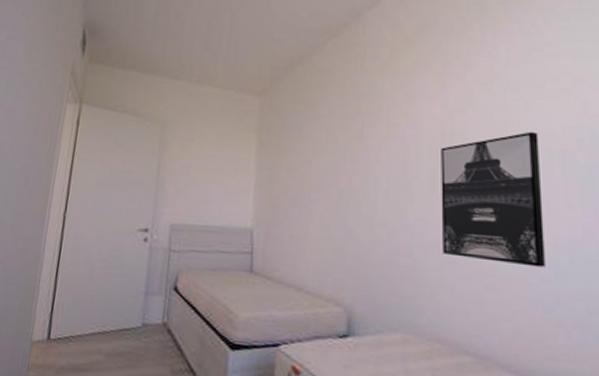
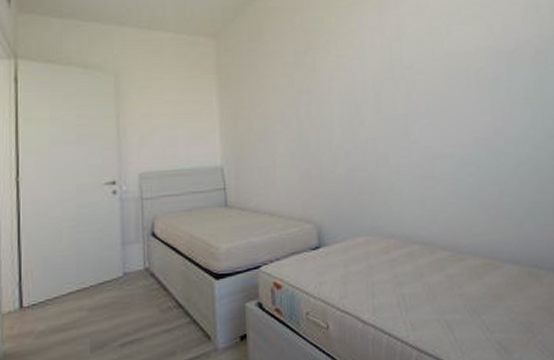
wall art: present [441,131,545,268] -> none [383,53,469,166]

